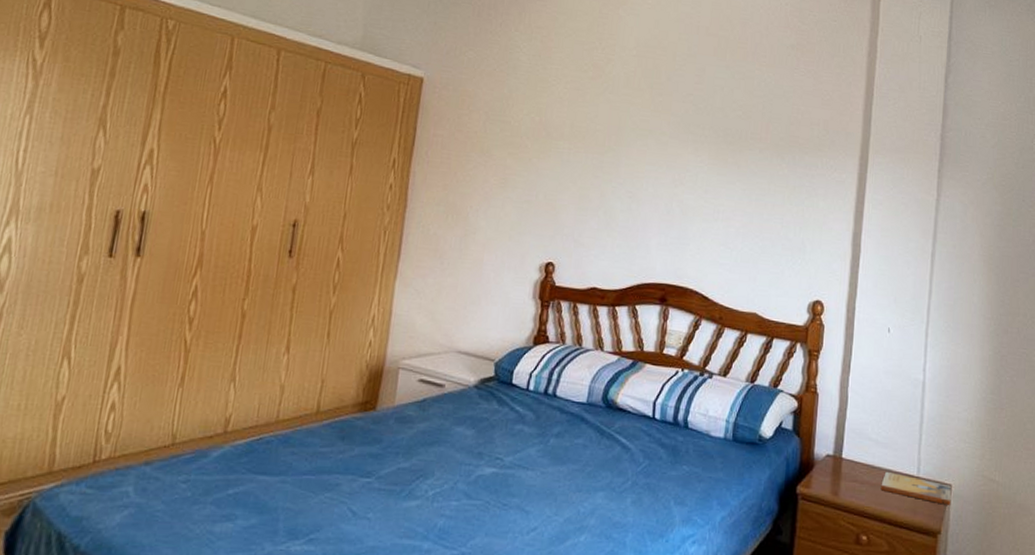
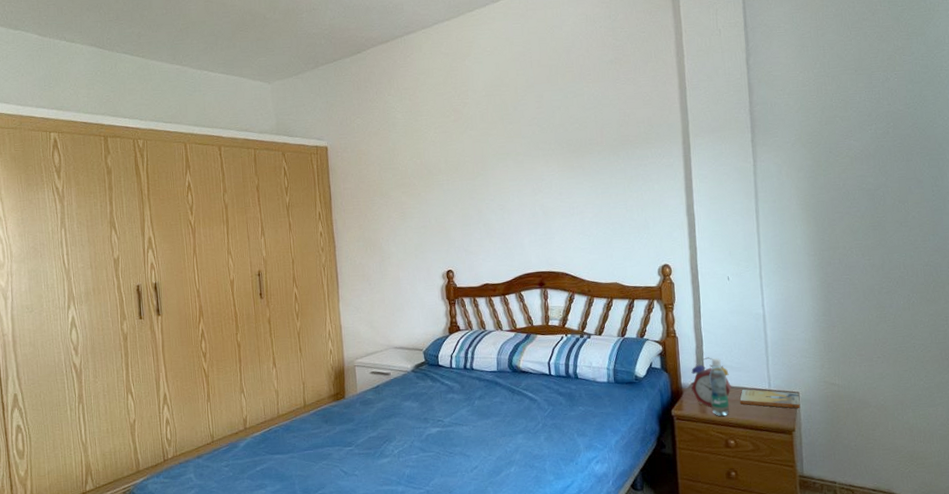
alarm clock: none [824,424,873,489] -> present [691,357,731,407]
bottle: none [846,427,869,504] -> present [708,358,729,417]

